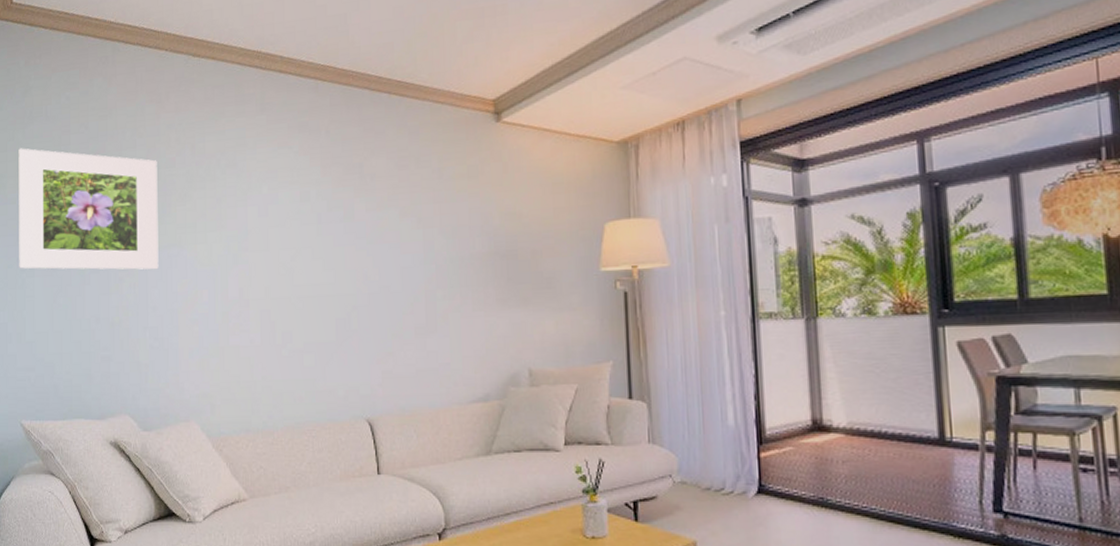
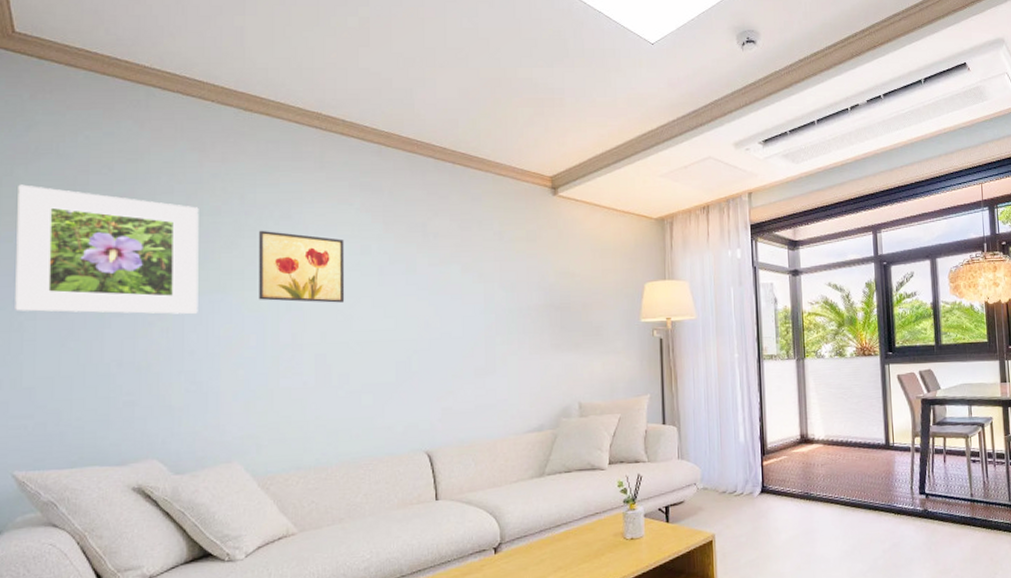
wall art: none [208,180,286,255] -> present [259,230,345,303]

